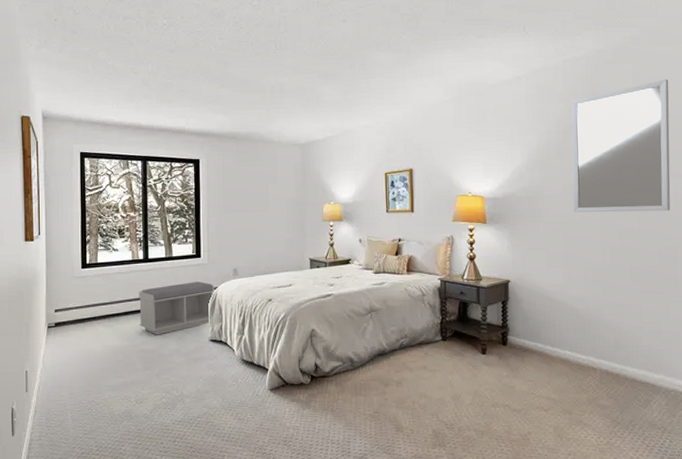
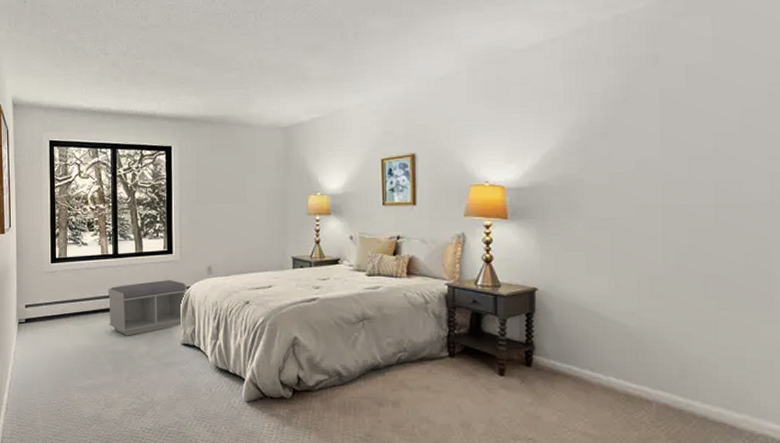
home mirror: present [571,79,671,212] -> none [623,32,766,206]

